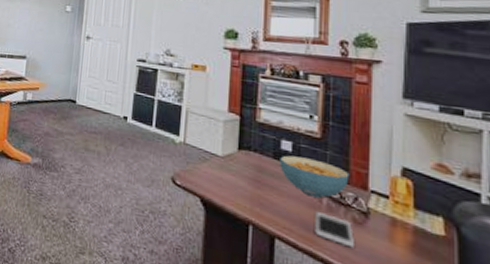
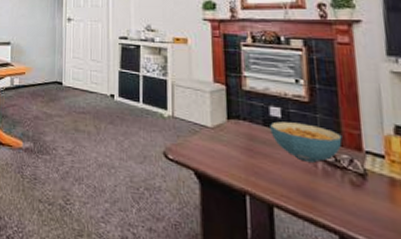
cell phone: present [315,212,354,248] -> none [312,177,355,212]

